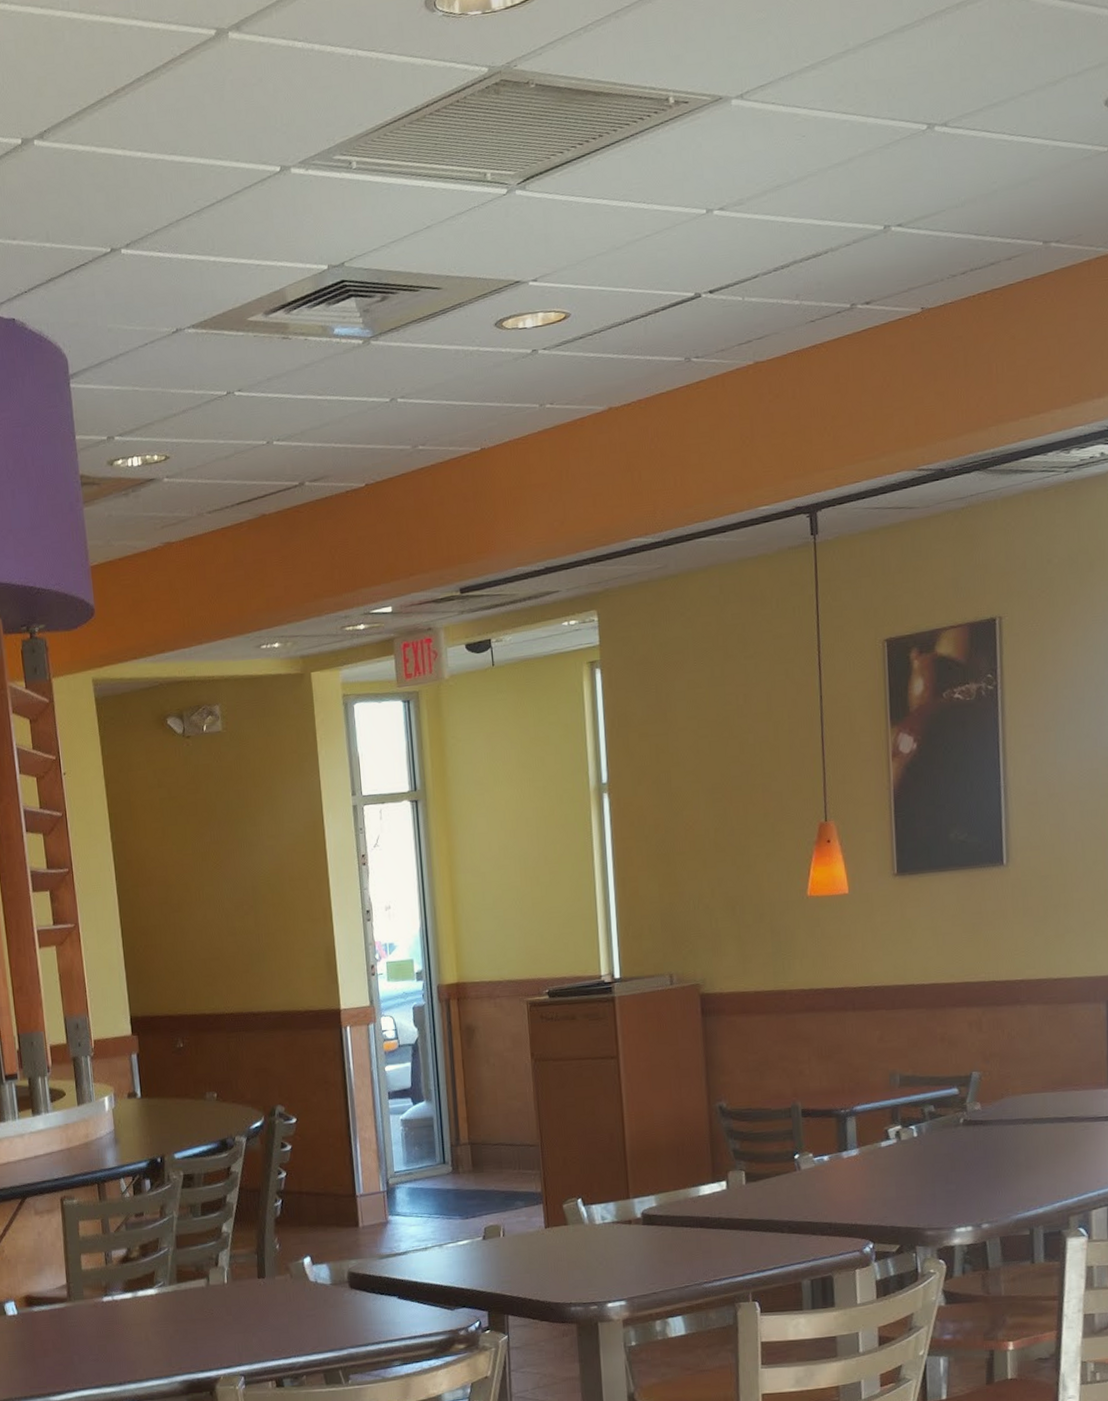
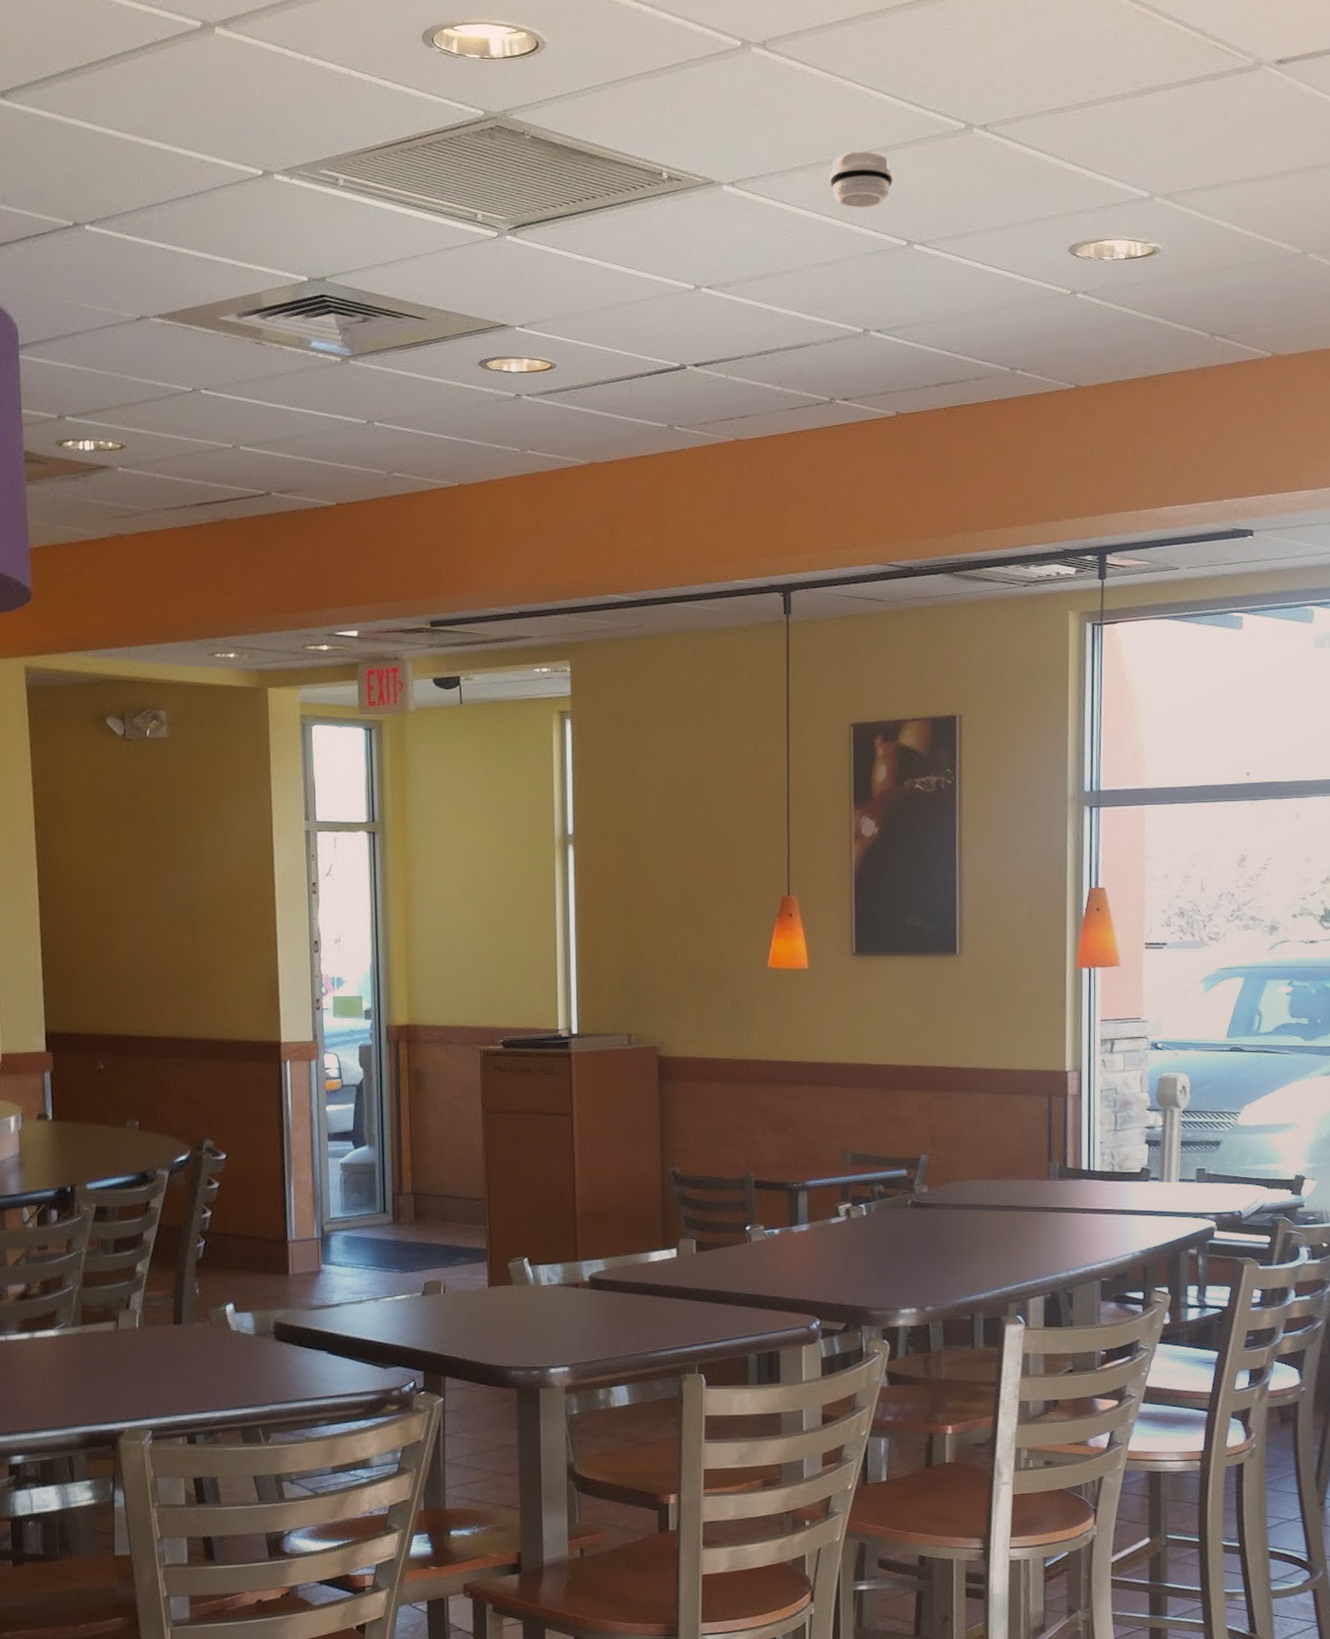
smoke detector: none [842,35,911,100] -> present [829,151,894,209]

